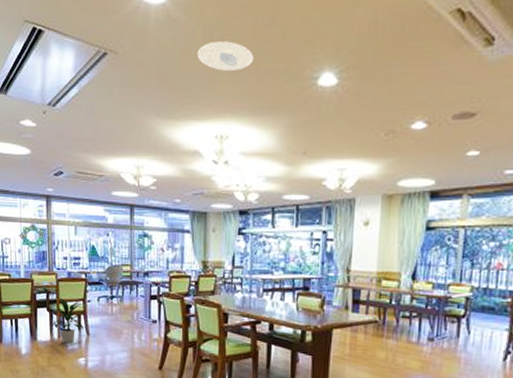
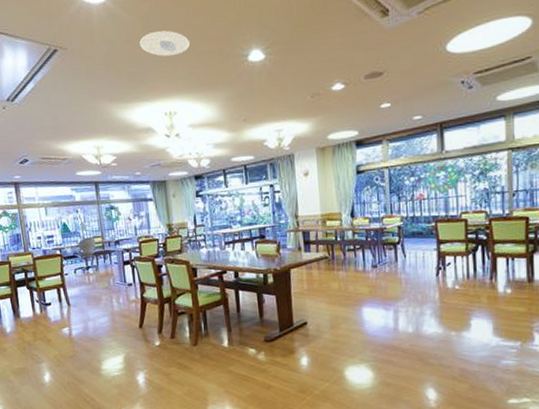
indoor plant: present [51,298,84,344] -> none [32,275,64,317]

